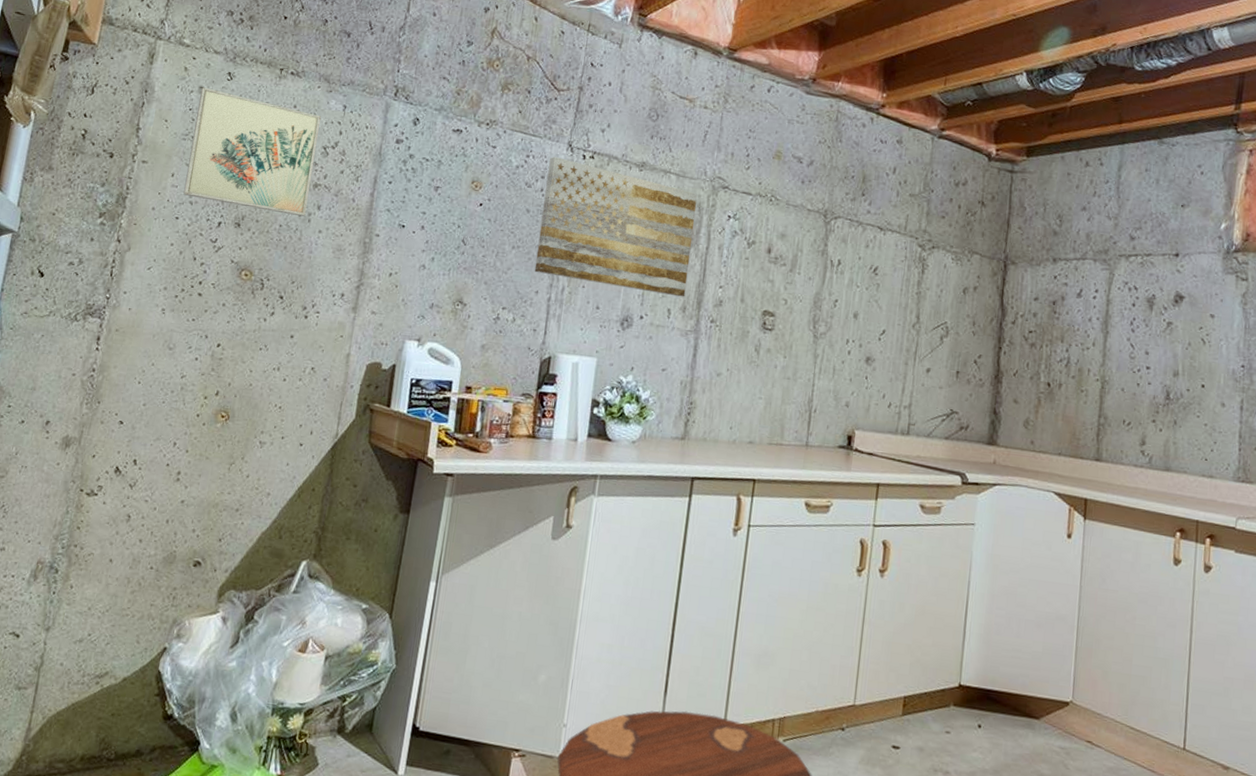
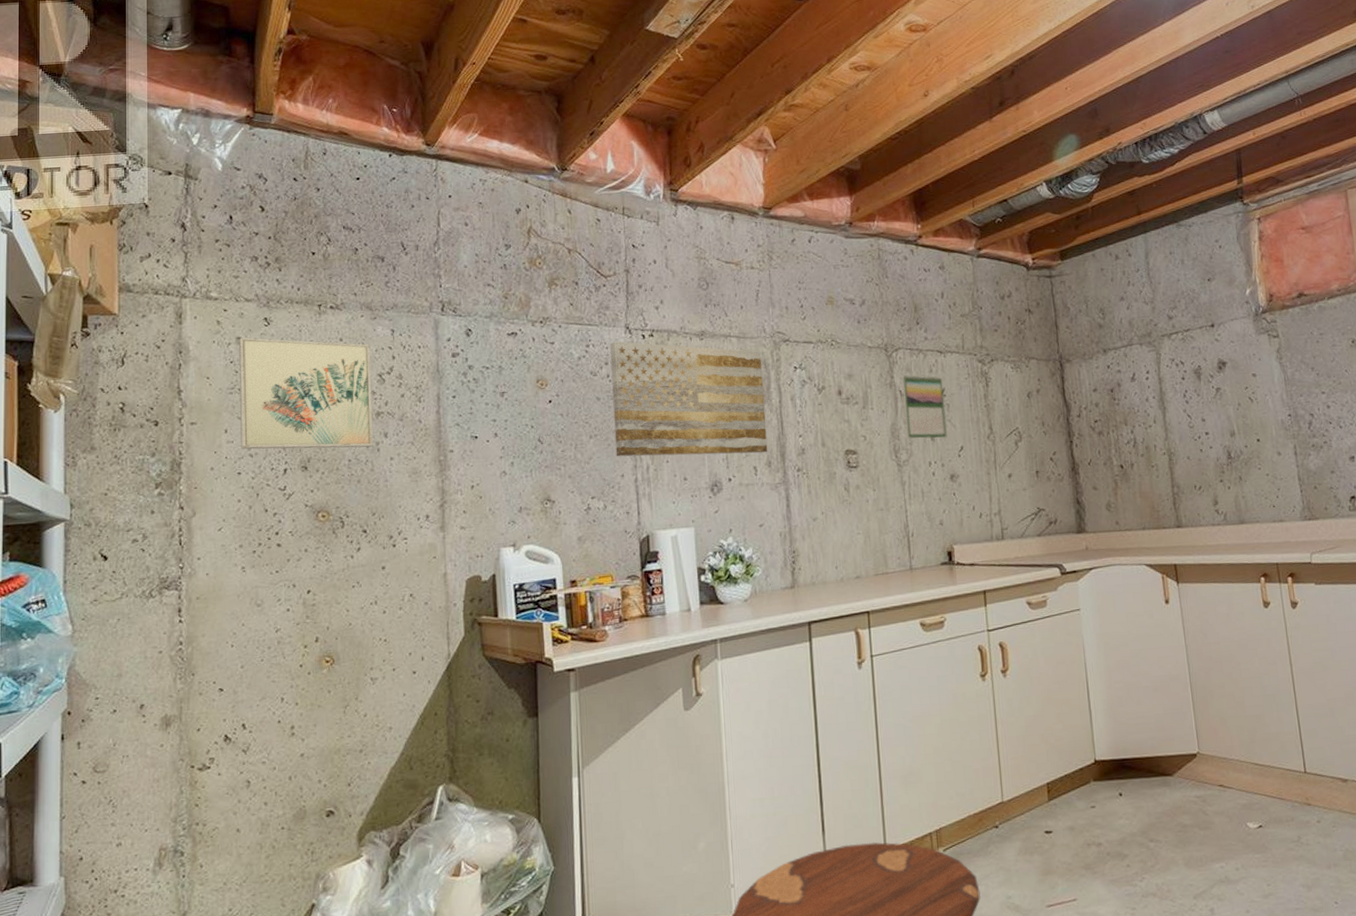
calendar: none [829,244,878,318] -> present [902,374,947,439]

